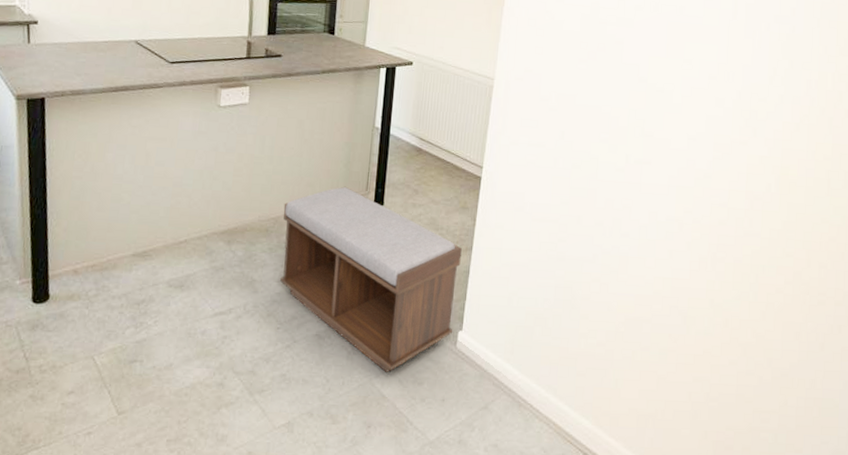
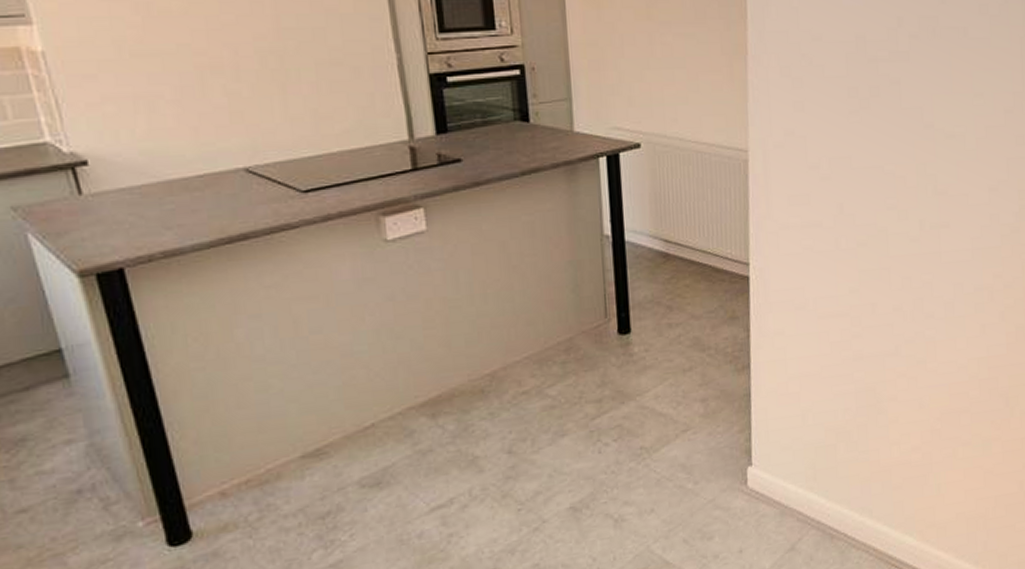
bench: present [279,186,462,372] -> none [499,317,741,534]

